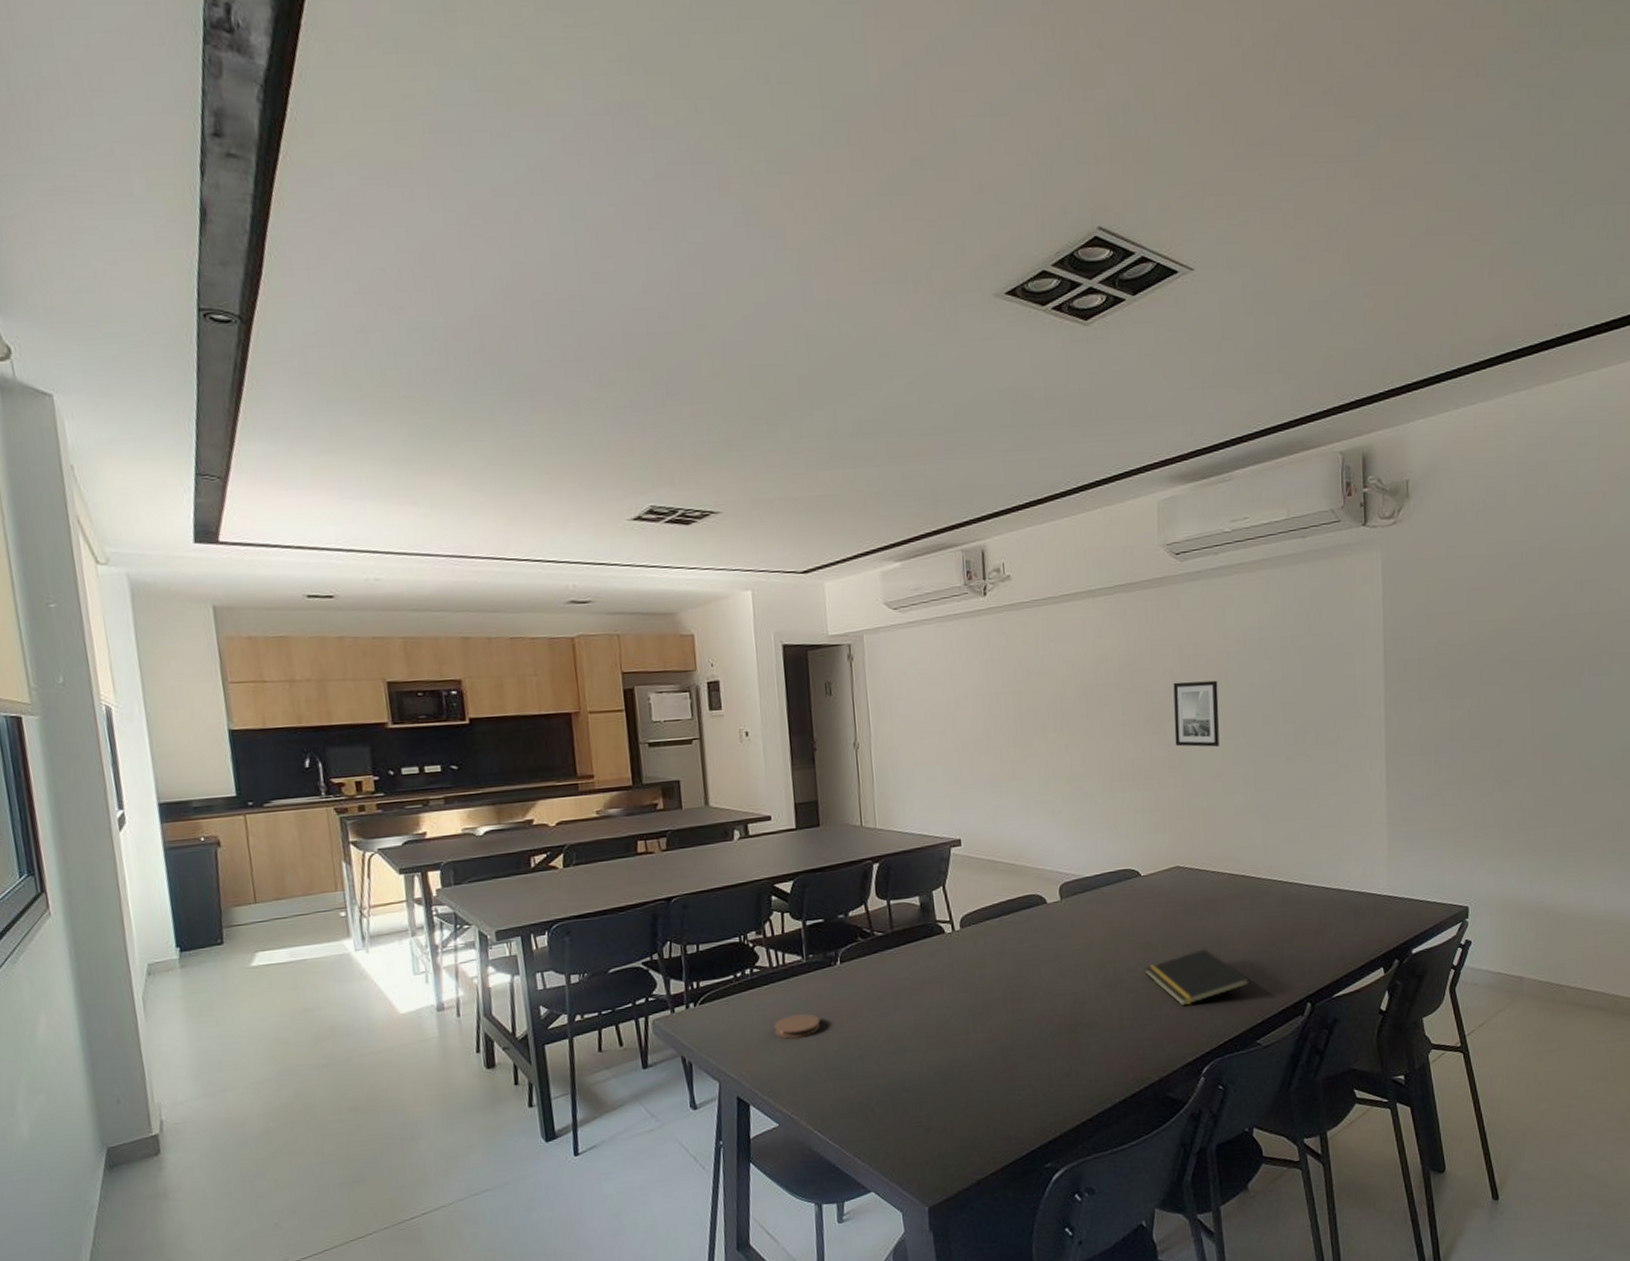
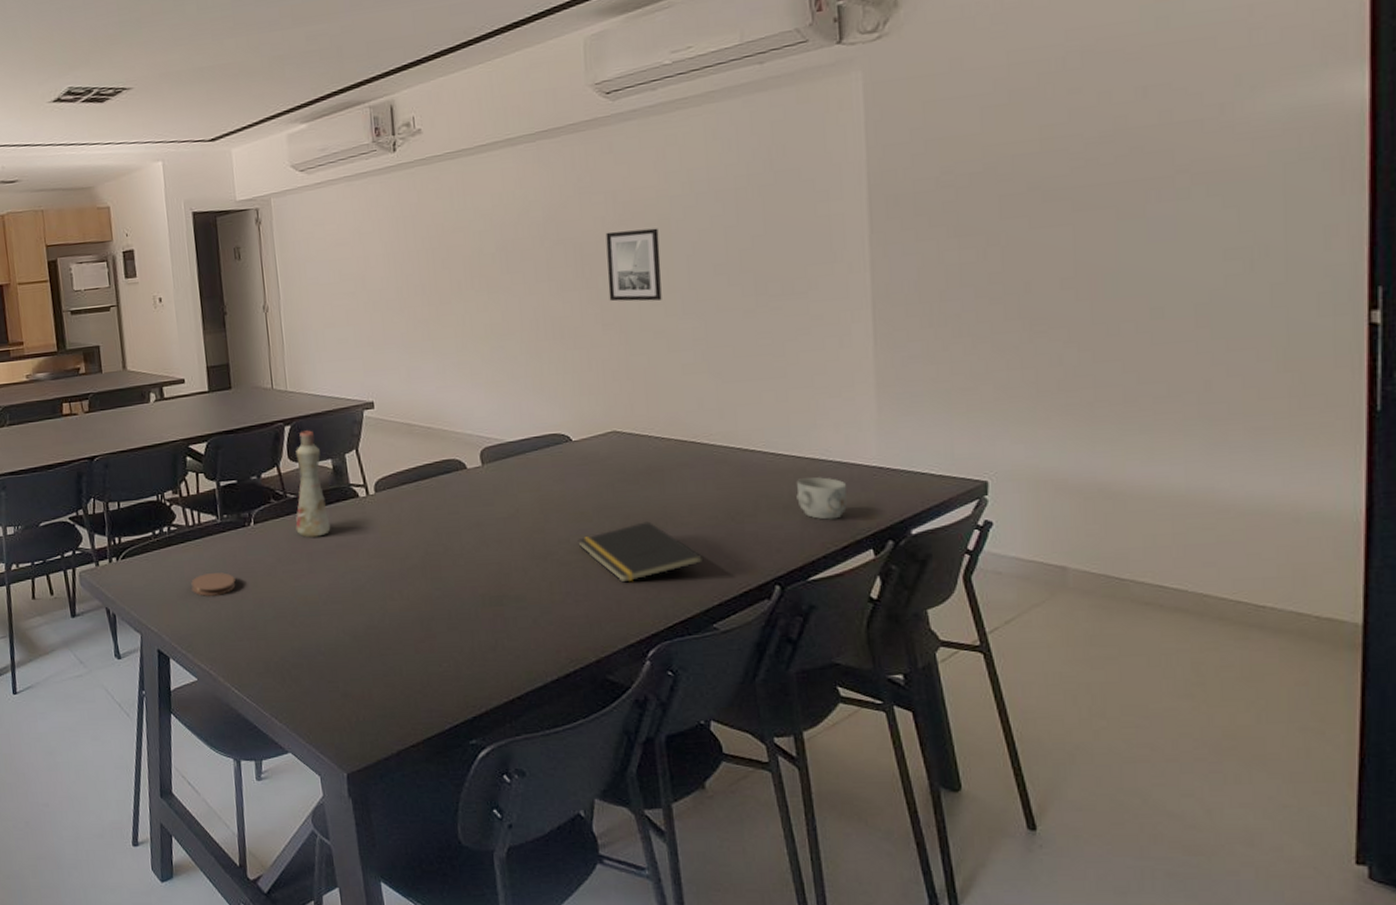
bottle: none [882,868,917,975] -> present [295,430,331,538]
mug: none [1325,905,1365,943] -> present [796,477,848,520]

